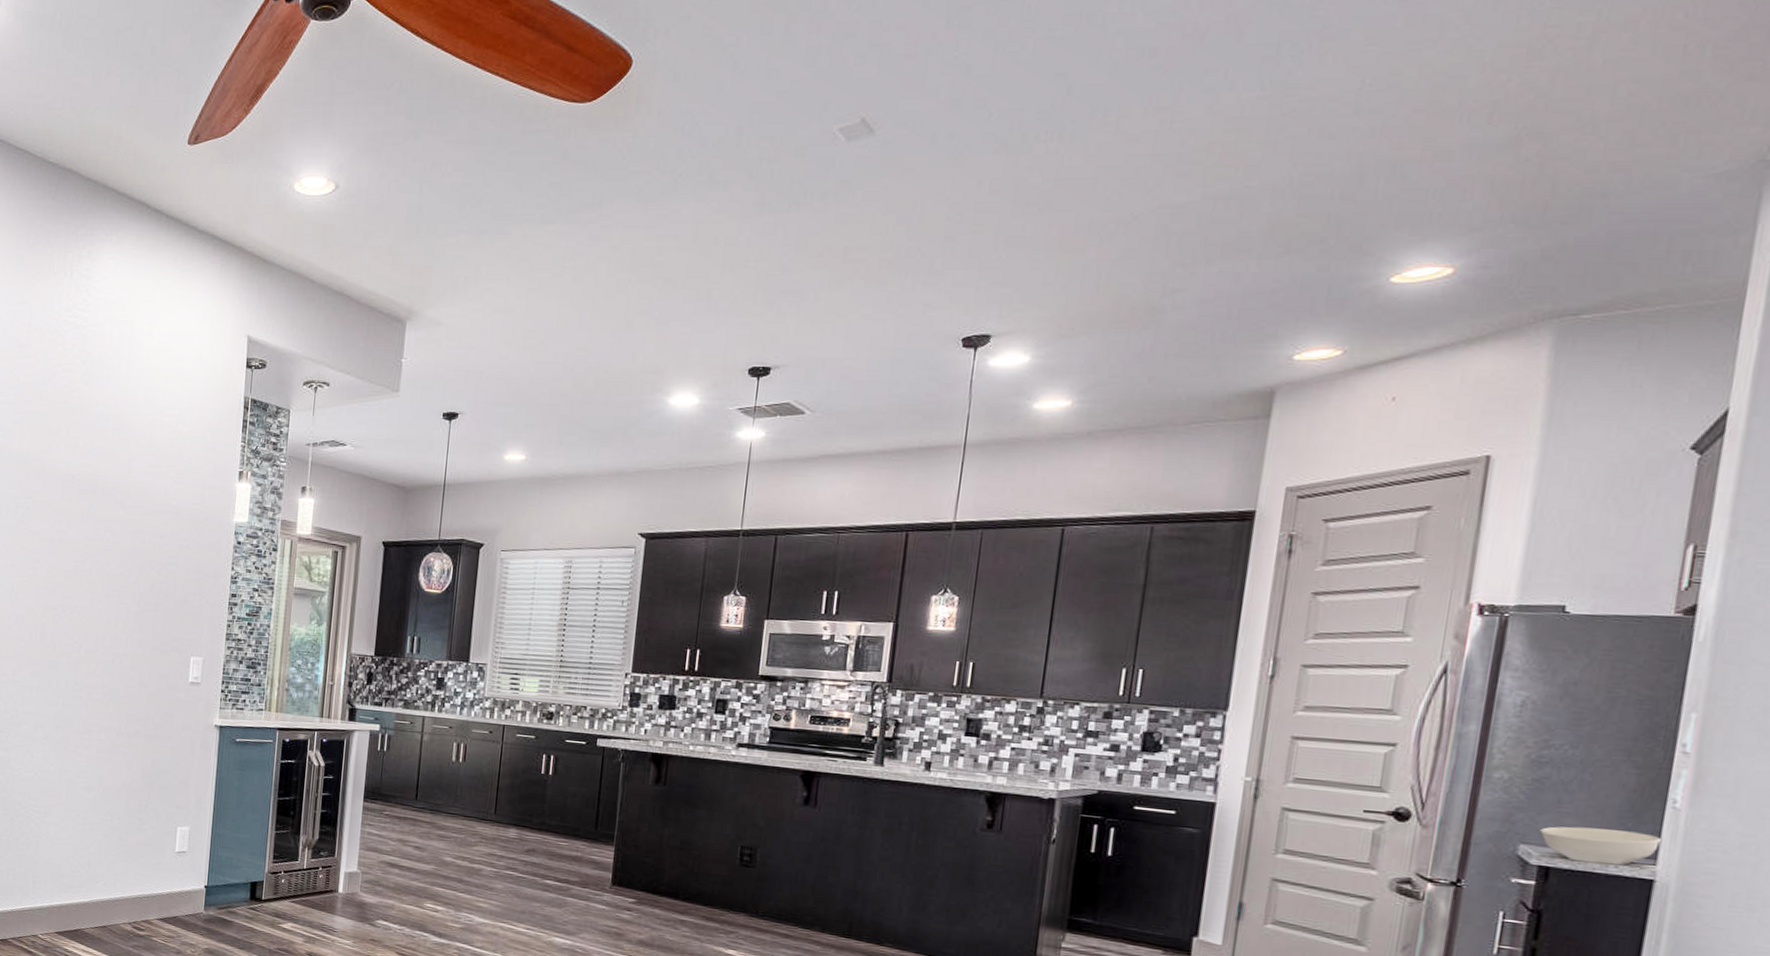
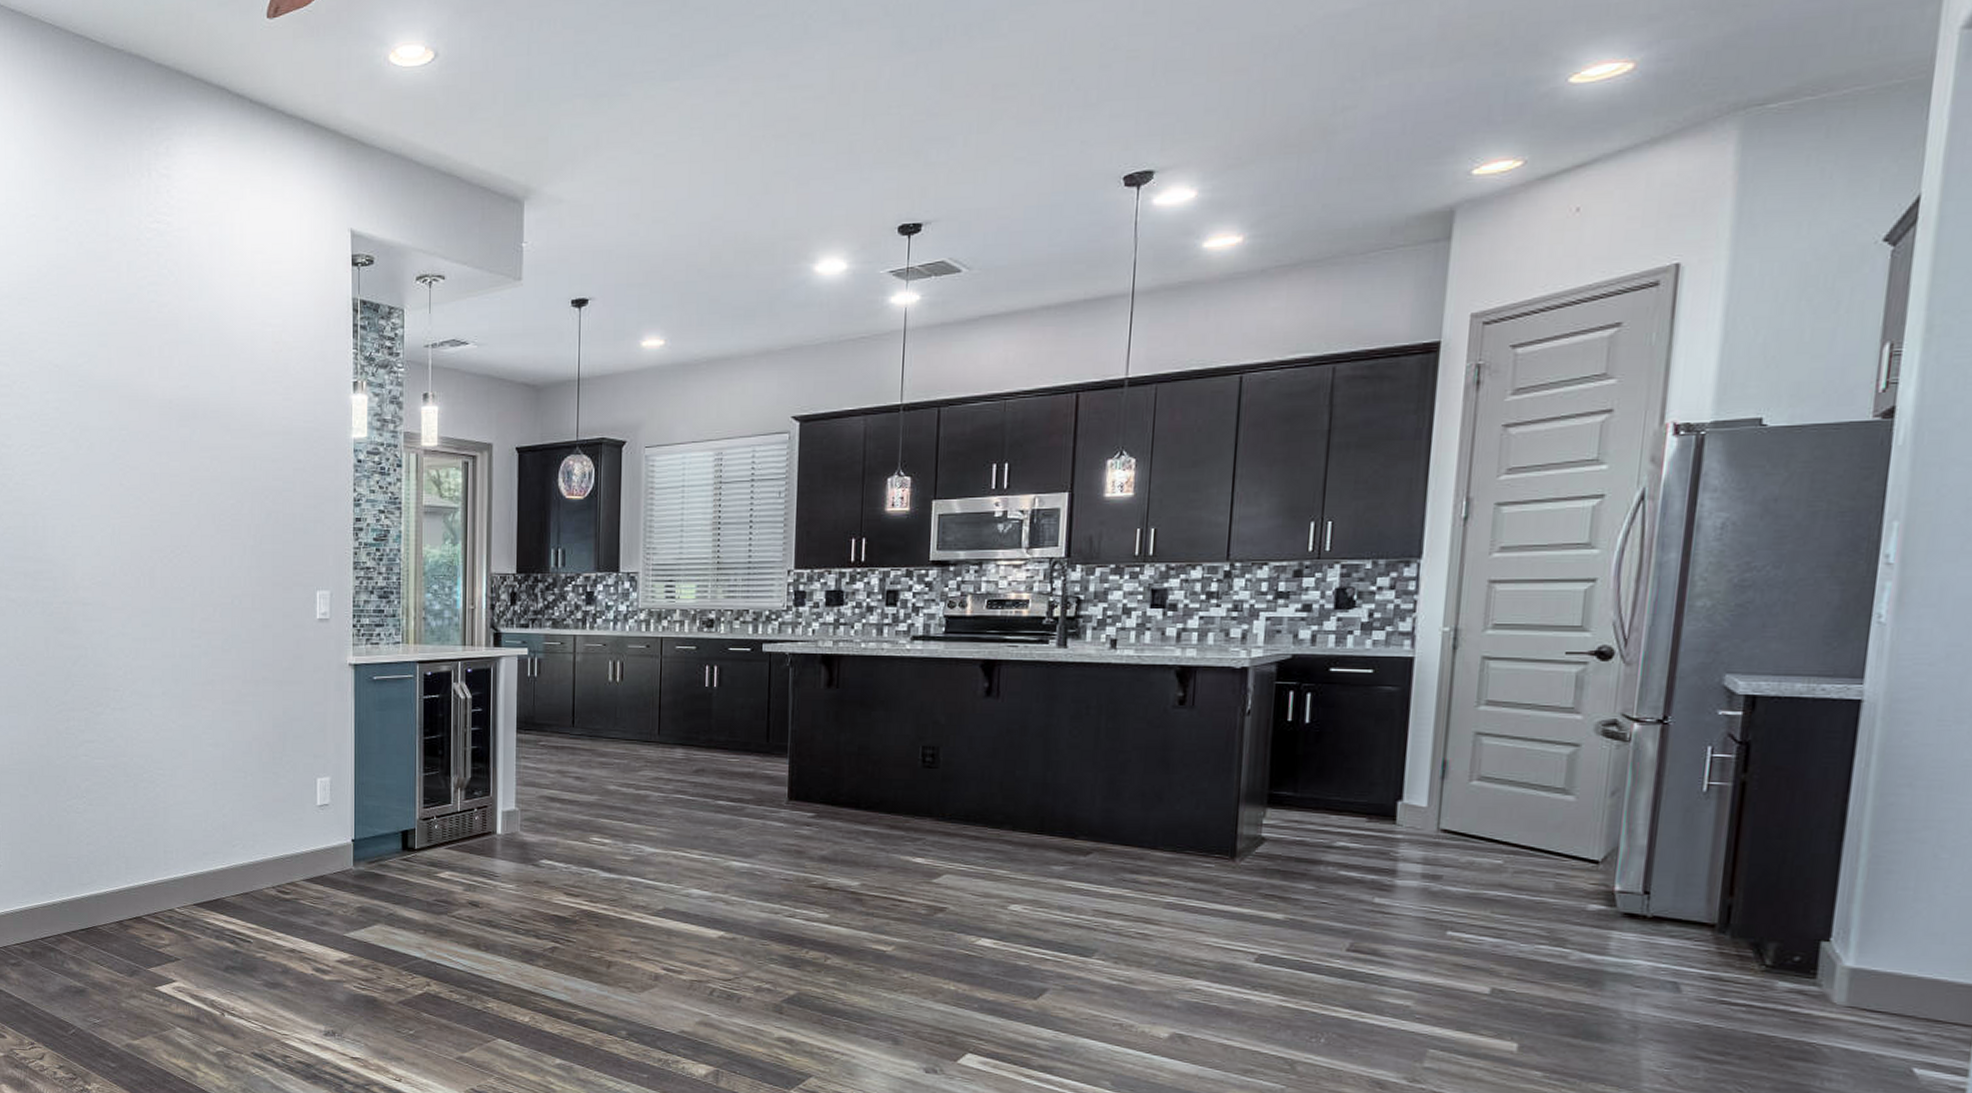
bowl: present [1539,826,1662,866] -> none [1745,651,1869,688]

